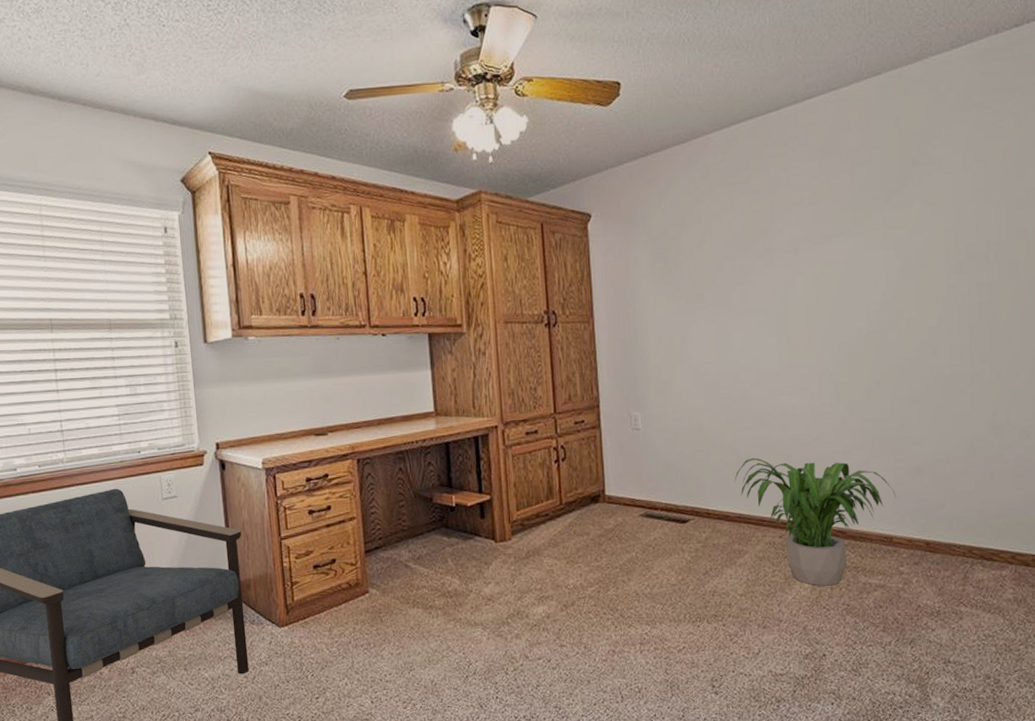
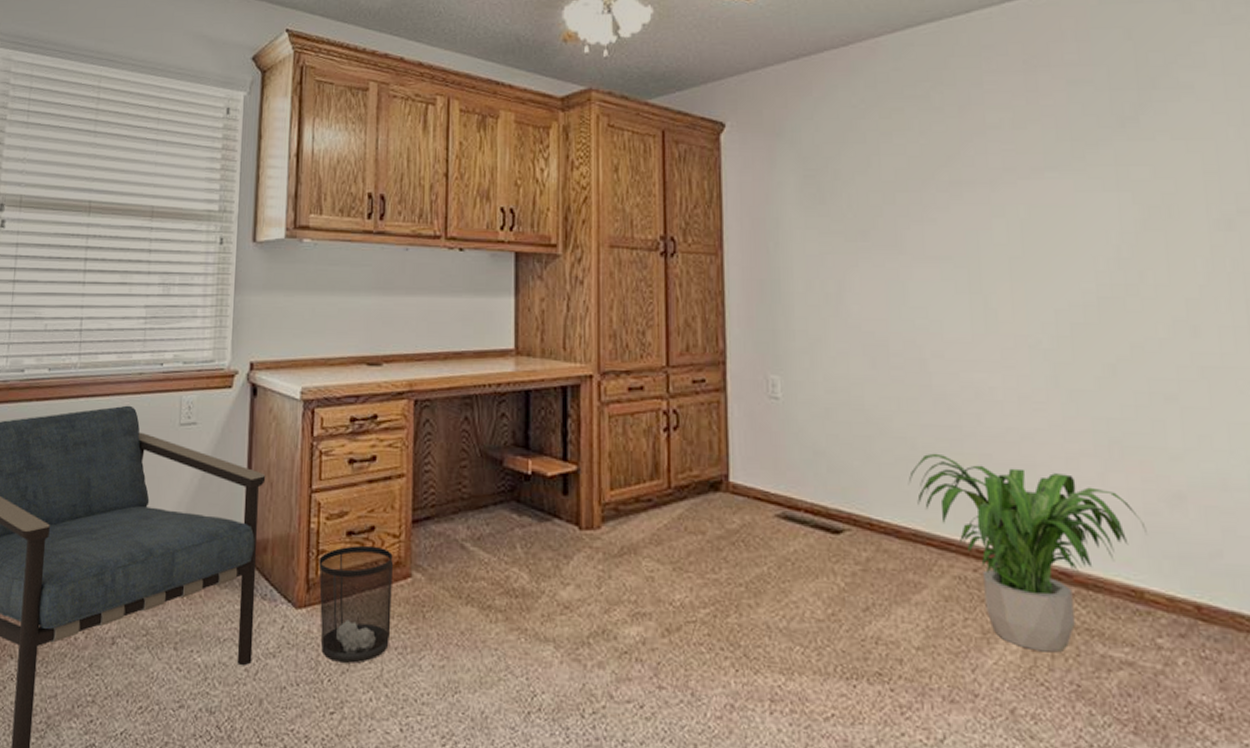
waste bin: none [293,573,357,662] -> present [318,545,393,664]

